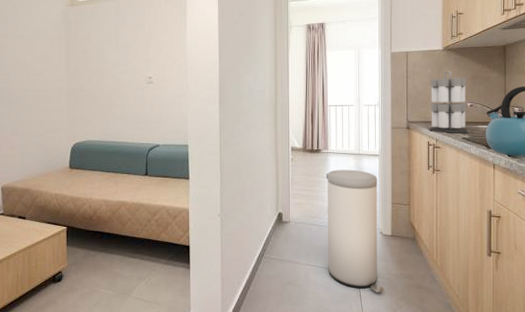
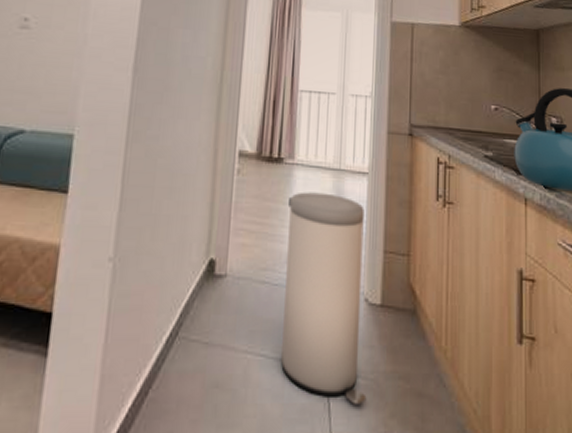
spice rack: present [429,70,468,133] -> none [439,55,491,149]

